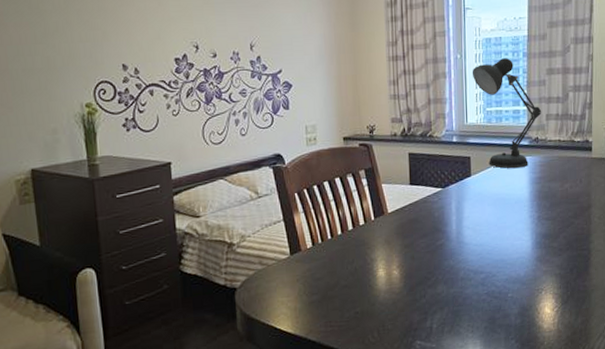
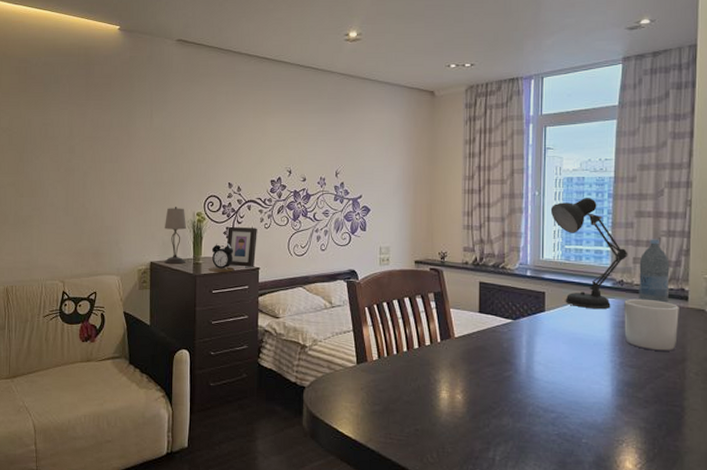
table lamp: none [44,98,77,169] -> present [164,207,187,264]
alarm clock: none [108,136,141,173] -> present [209,242,235,272]
picture frame: none [127,116,165,164] -> present [226,226,257,267]
mug: none [540,153,585,202] -> present [624,298,679,351]
water bottle: none [551,94,577,156] -> present [639,239,670,303]

